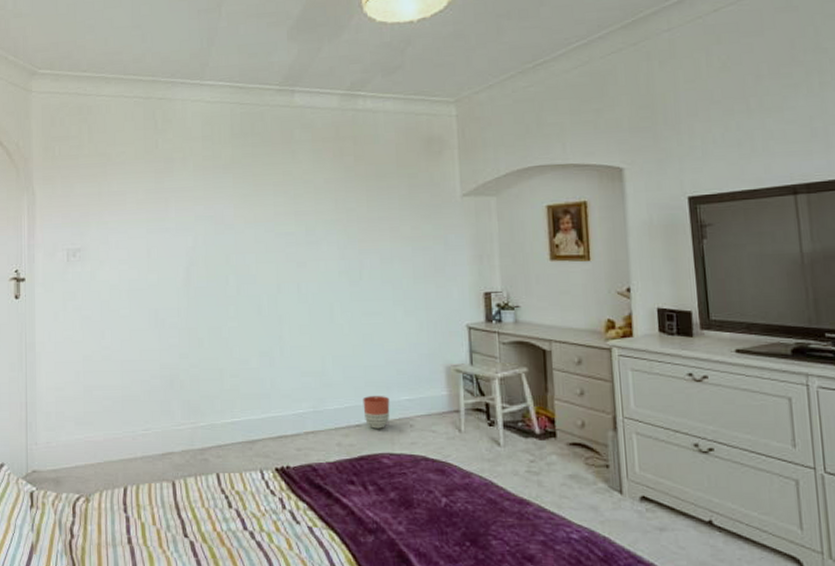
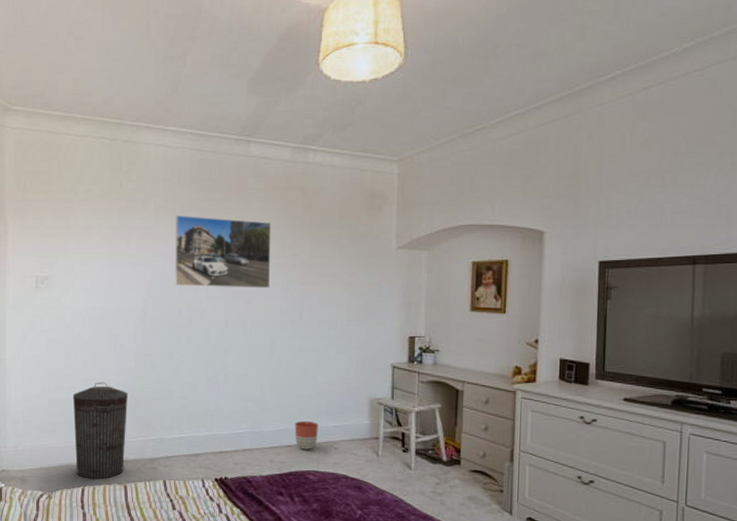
trash can: none [110,363,173,477] -> present [72,382,129,479]
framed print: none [217,173,325,251] -> present [174,215,272,289]

